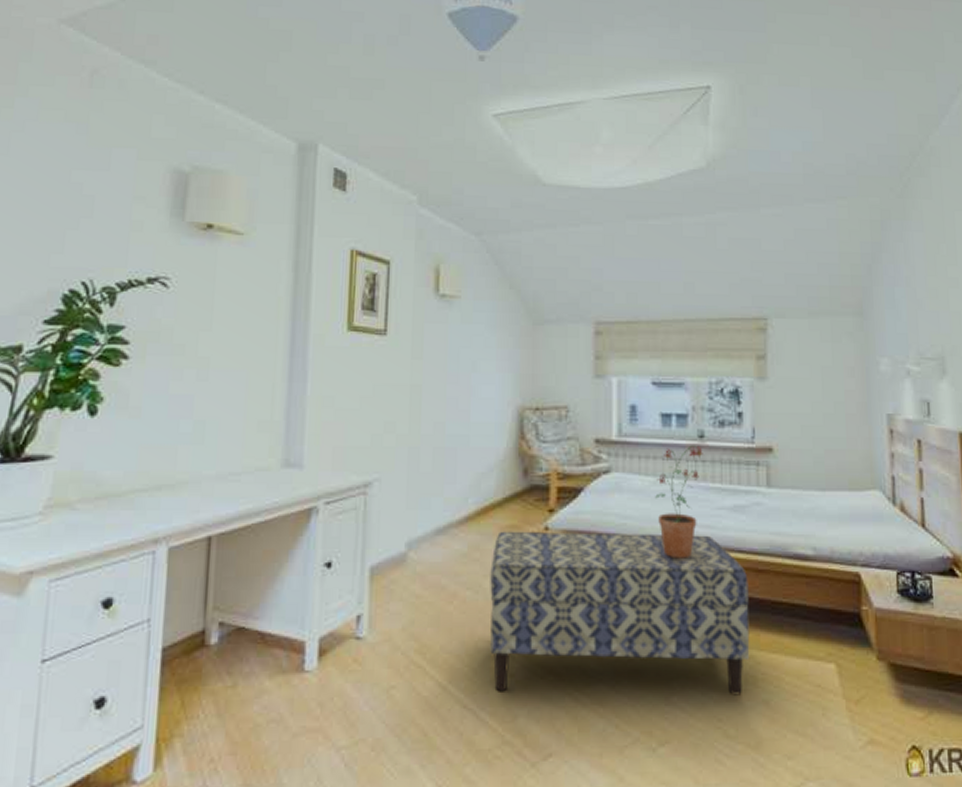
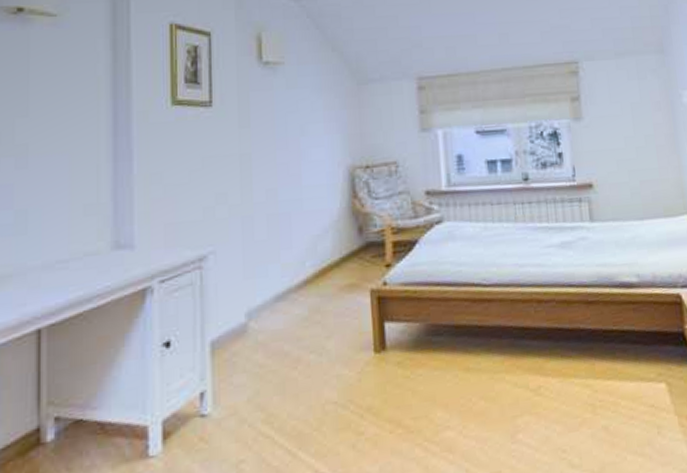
bench: present [490,531,750,696] -> none [332,273,588,452]
potted plant: present [655,445,703,559] -> none [487,188,529,300]

